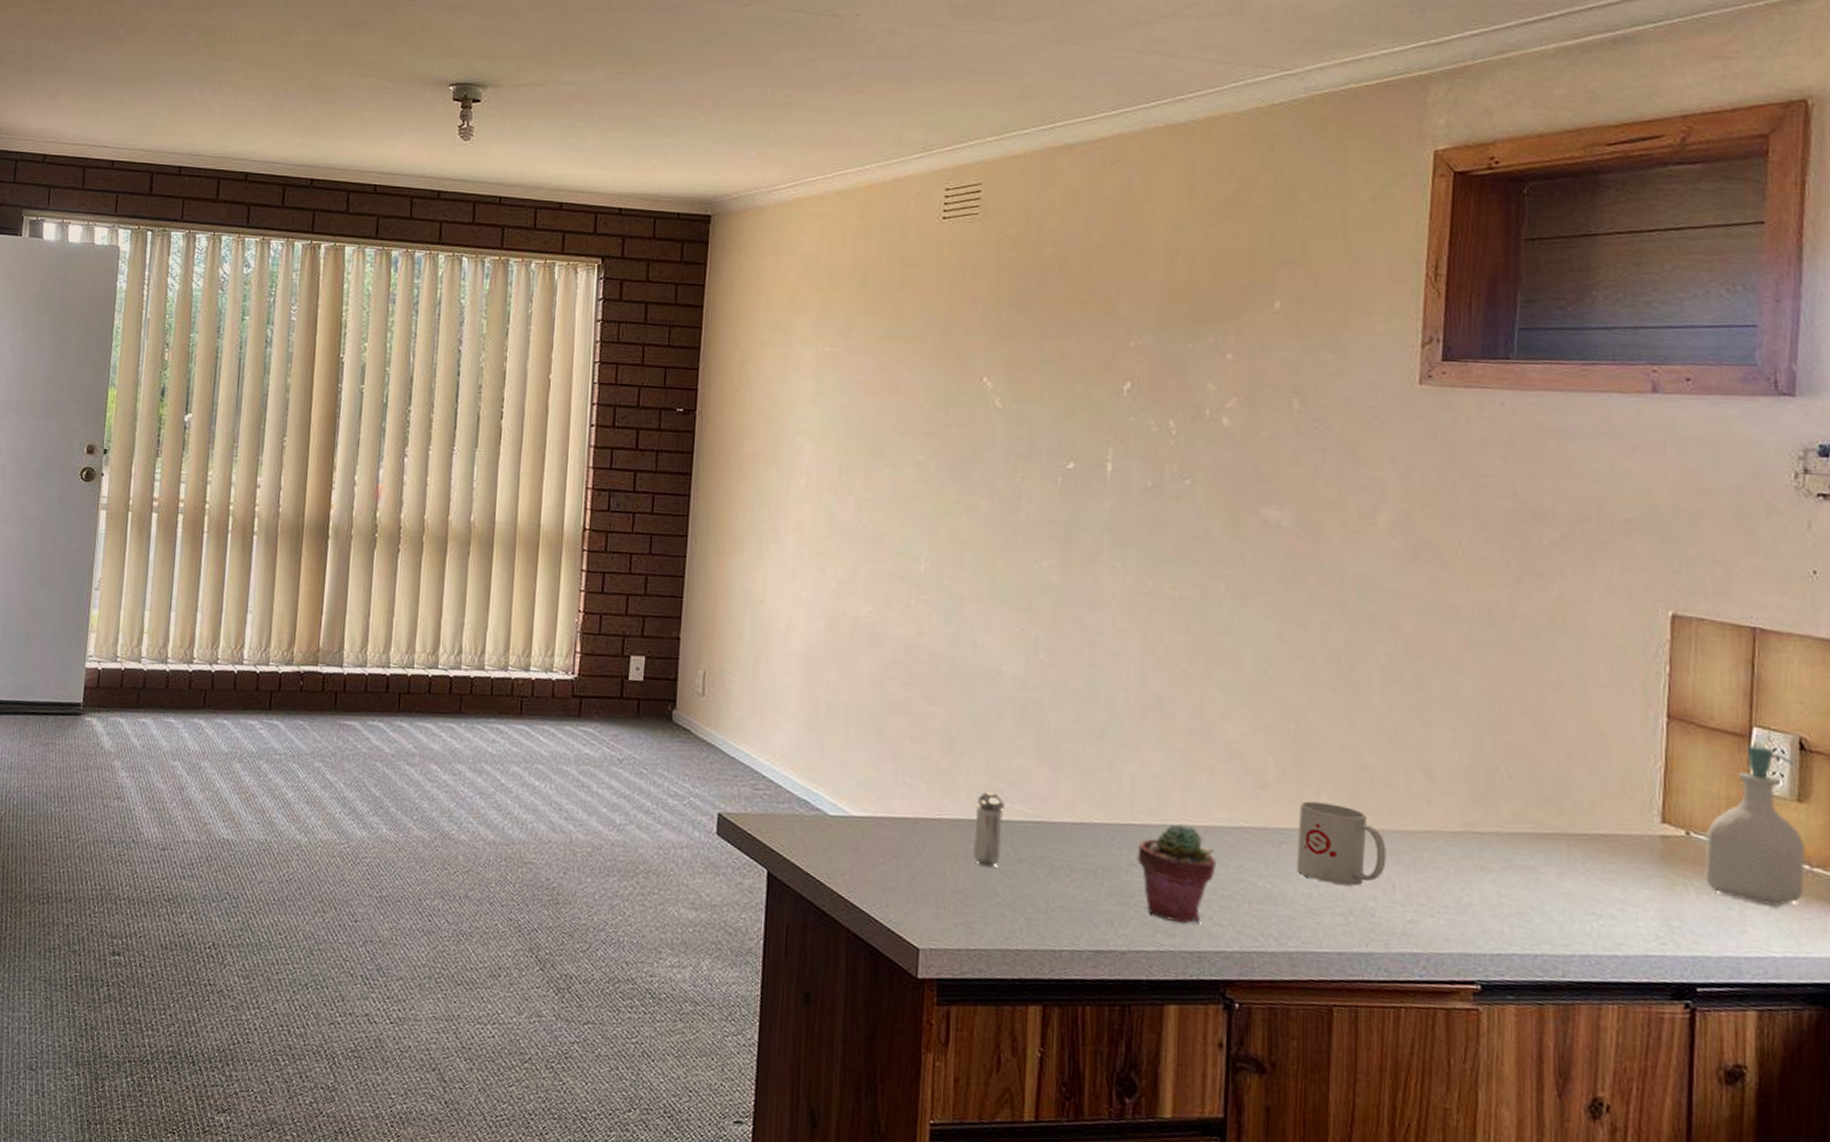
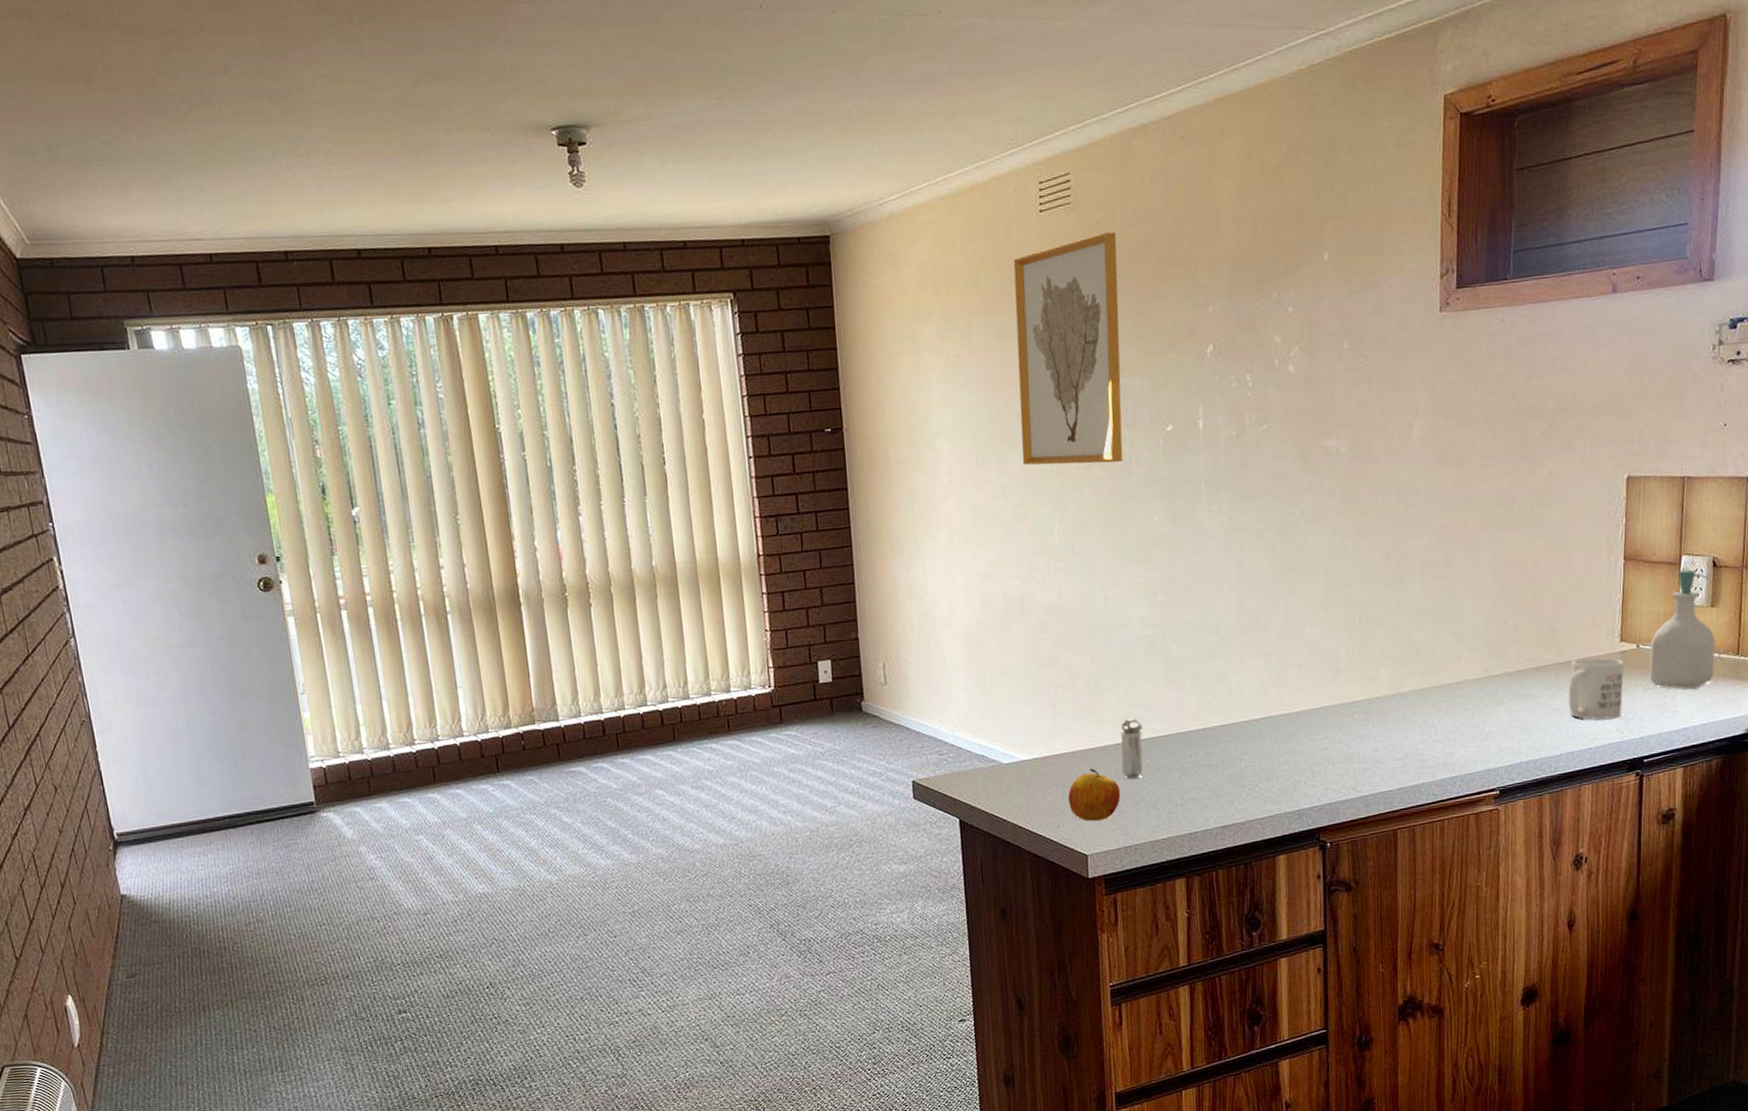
wall art: none [893,248,1028,495] -> present [1013,232,1123,465]
apple: none [903,842,968,910] -> present [1068,768,1120,821]
potted succulent: present [1137,824,1216,924] -> none [1247,714,1307,792]
mug: present [1296,801,1386,886] -> none [1365,674,1430,737]
mug: none [1584,833,1667,924] -> present [1568,657,1624,720]

